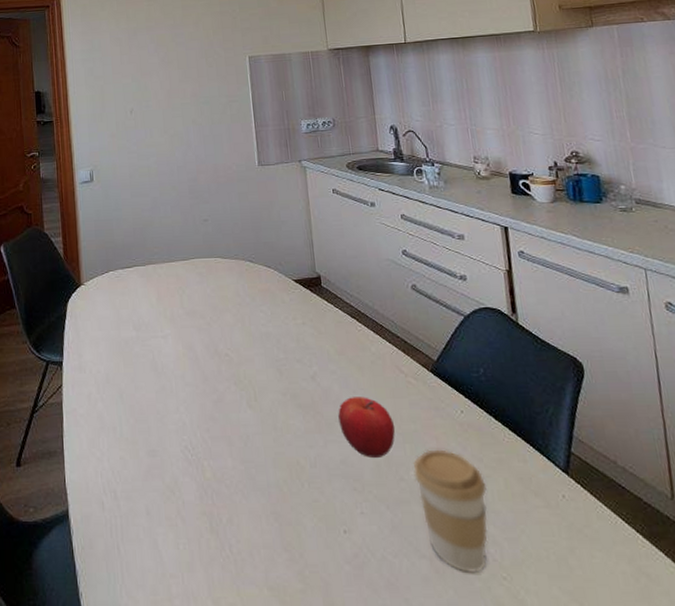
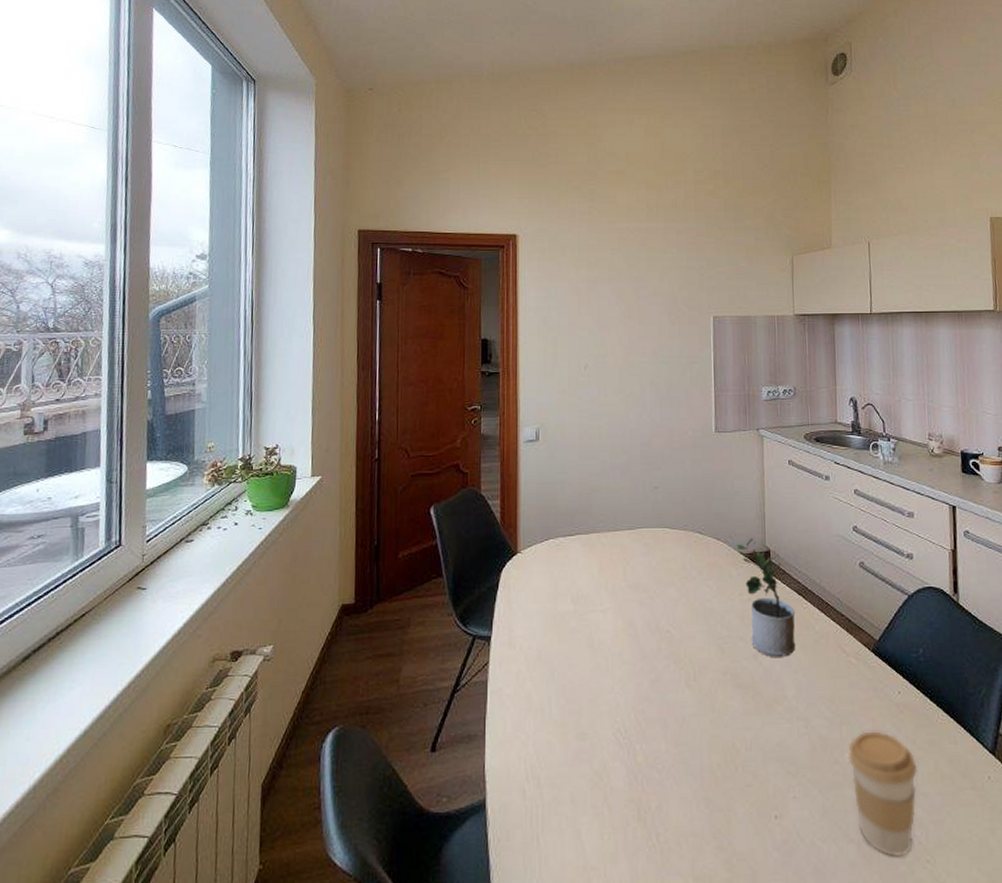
potted plant: none [287,265,353,379] -> present [736,538,796,658]
fruit: present [338,397,396,457] -> none [778,677,834,740]

